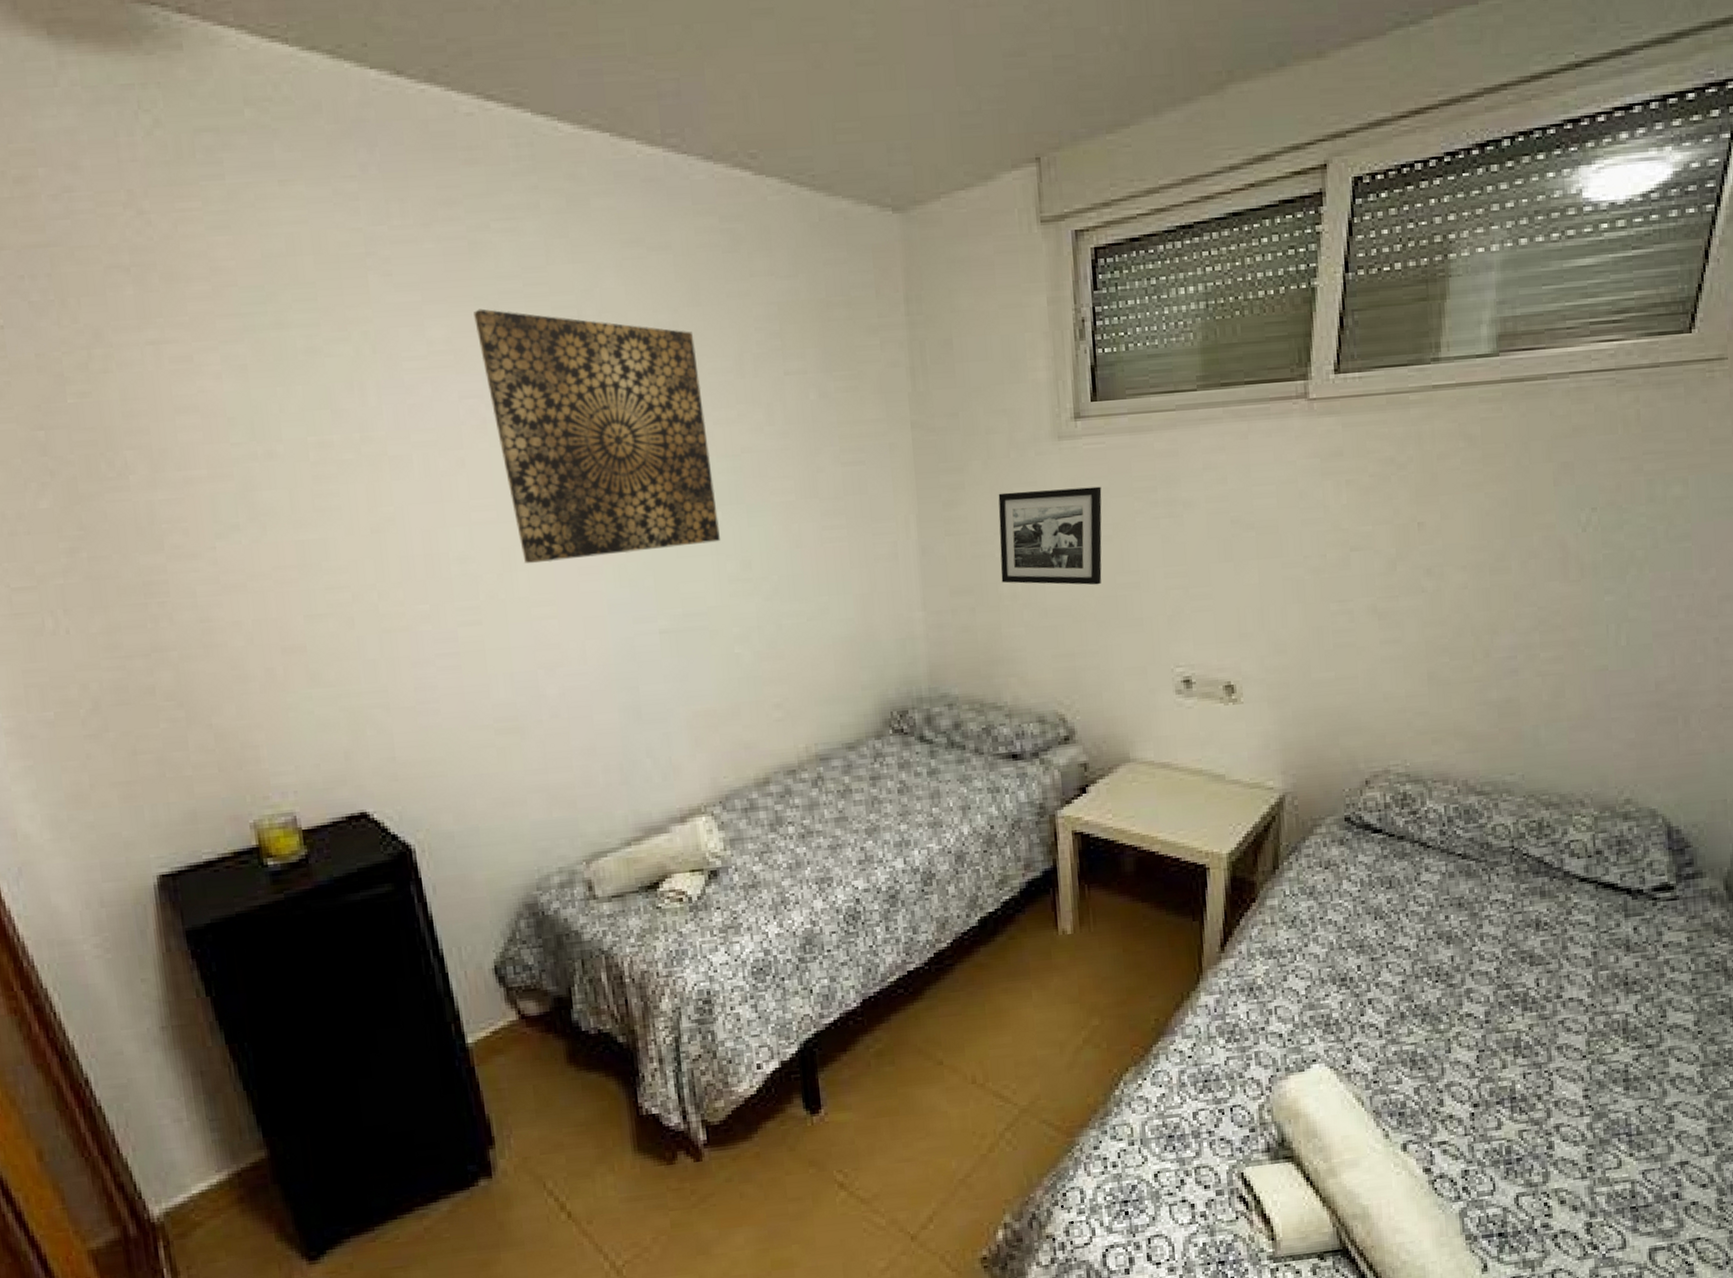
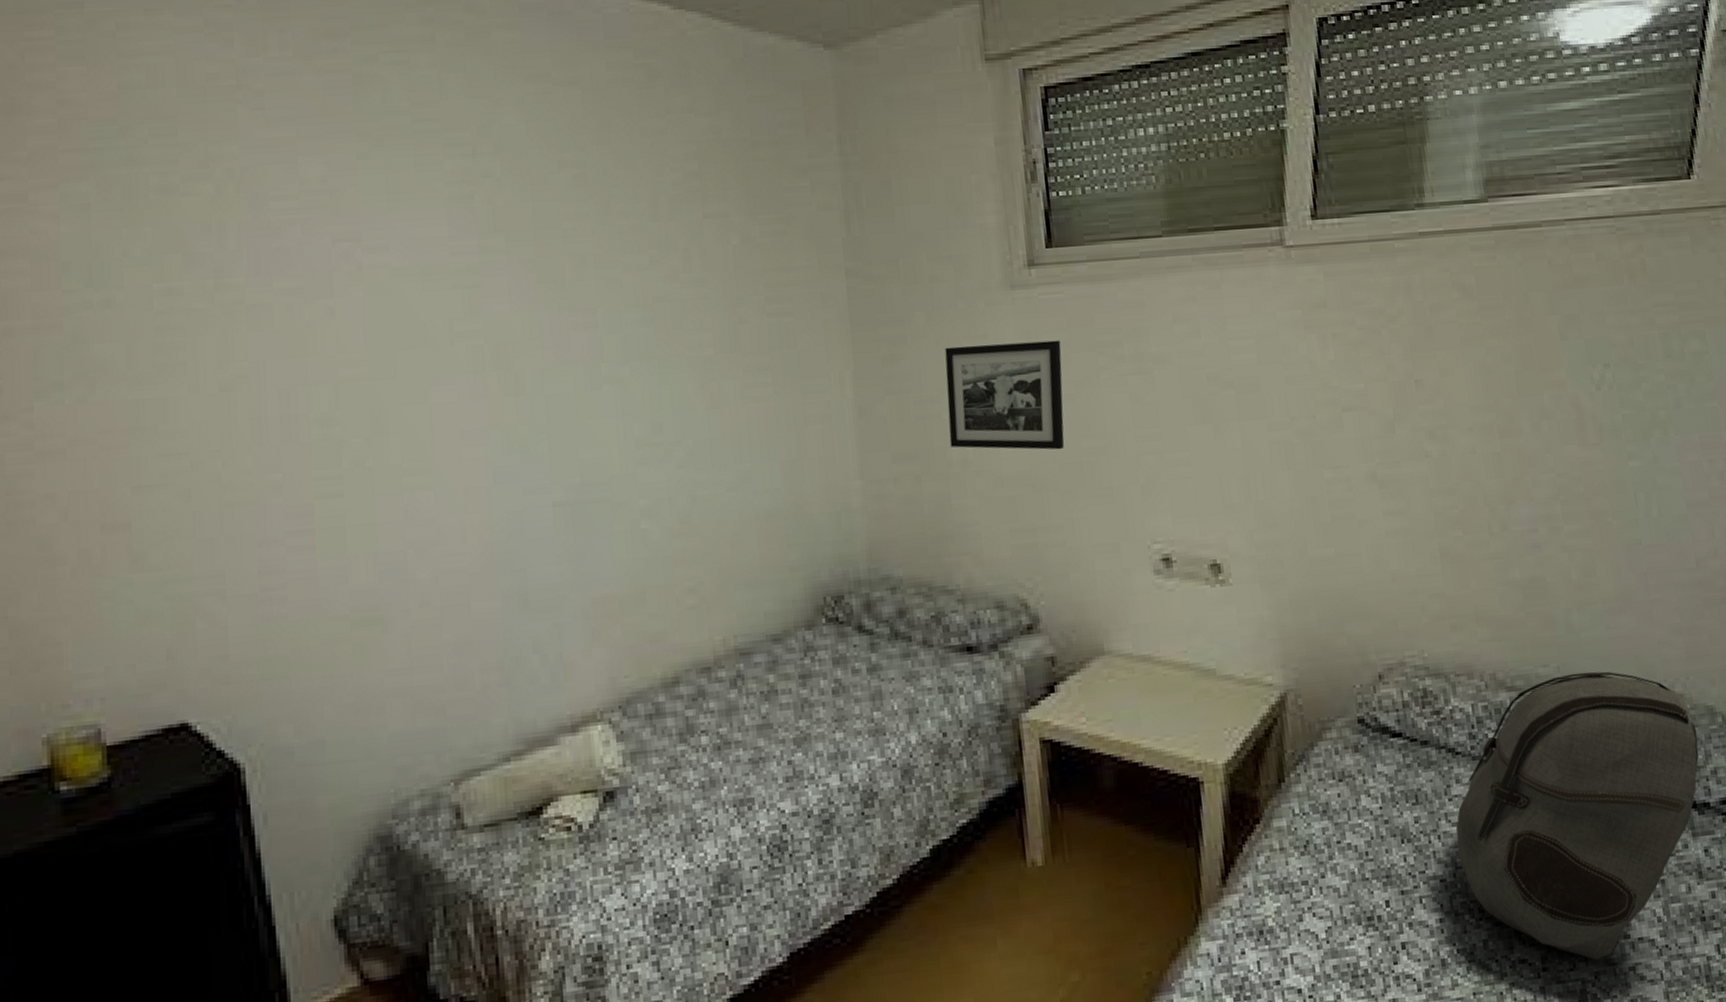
wall art: present [474,308,720,564] -> none [355,145,627,427]
backpack: none [1421,779,1639,1015] -> present [1456,671,1699,960]

